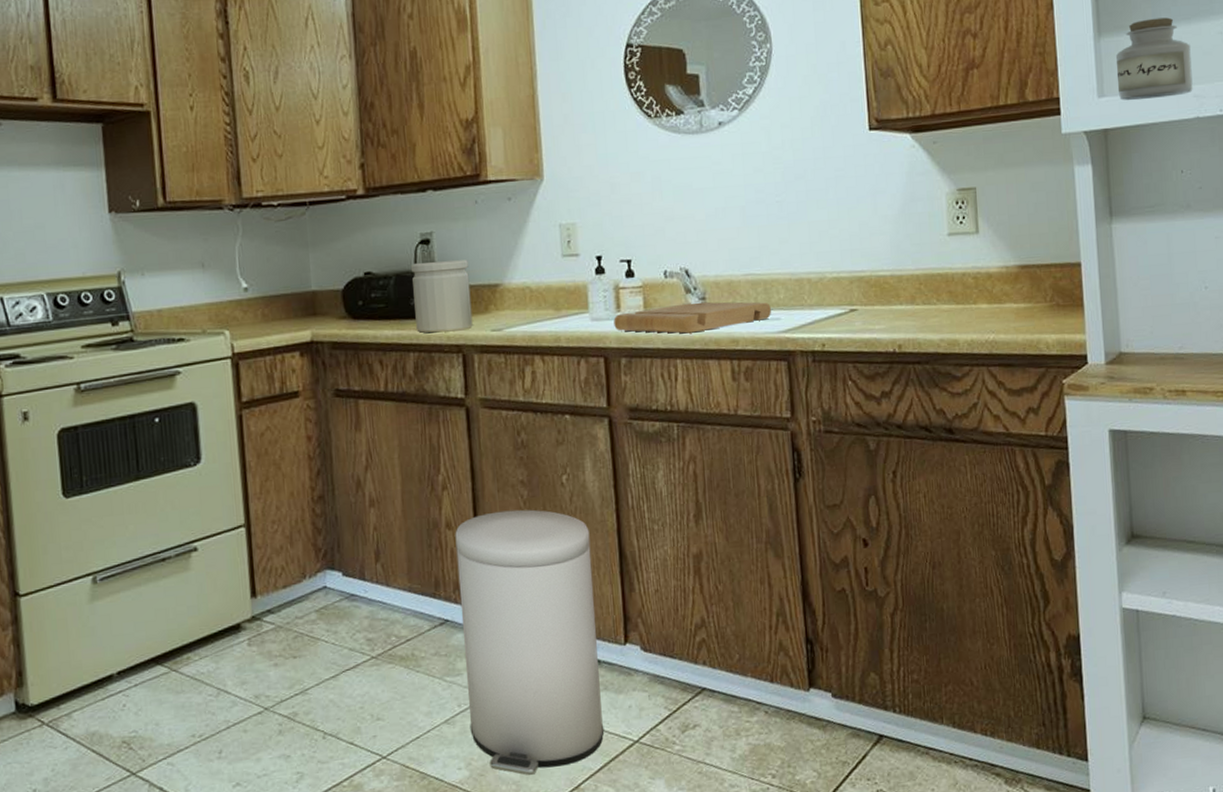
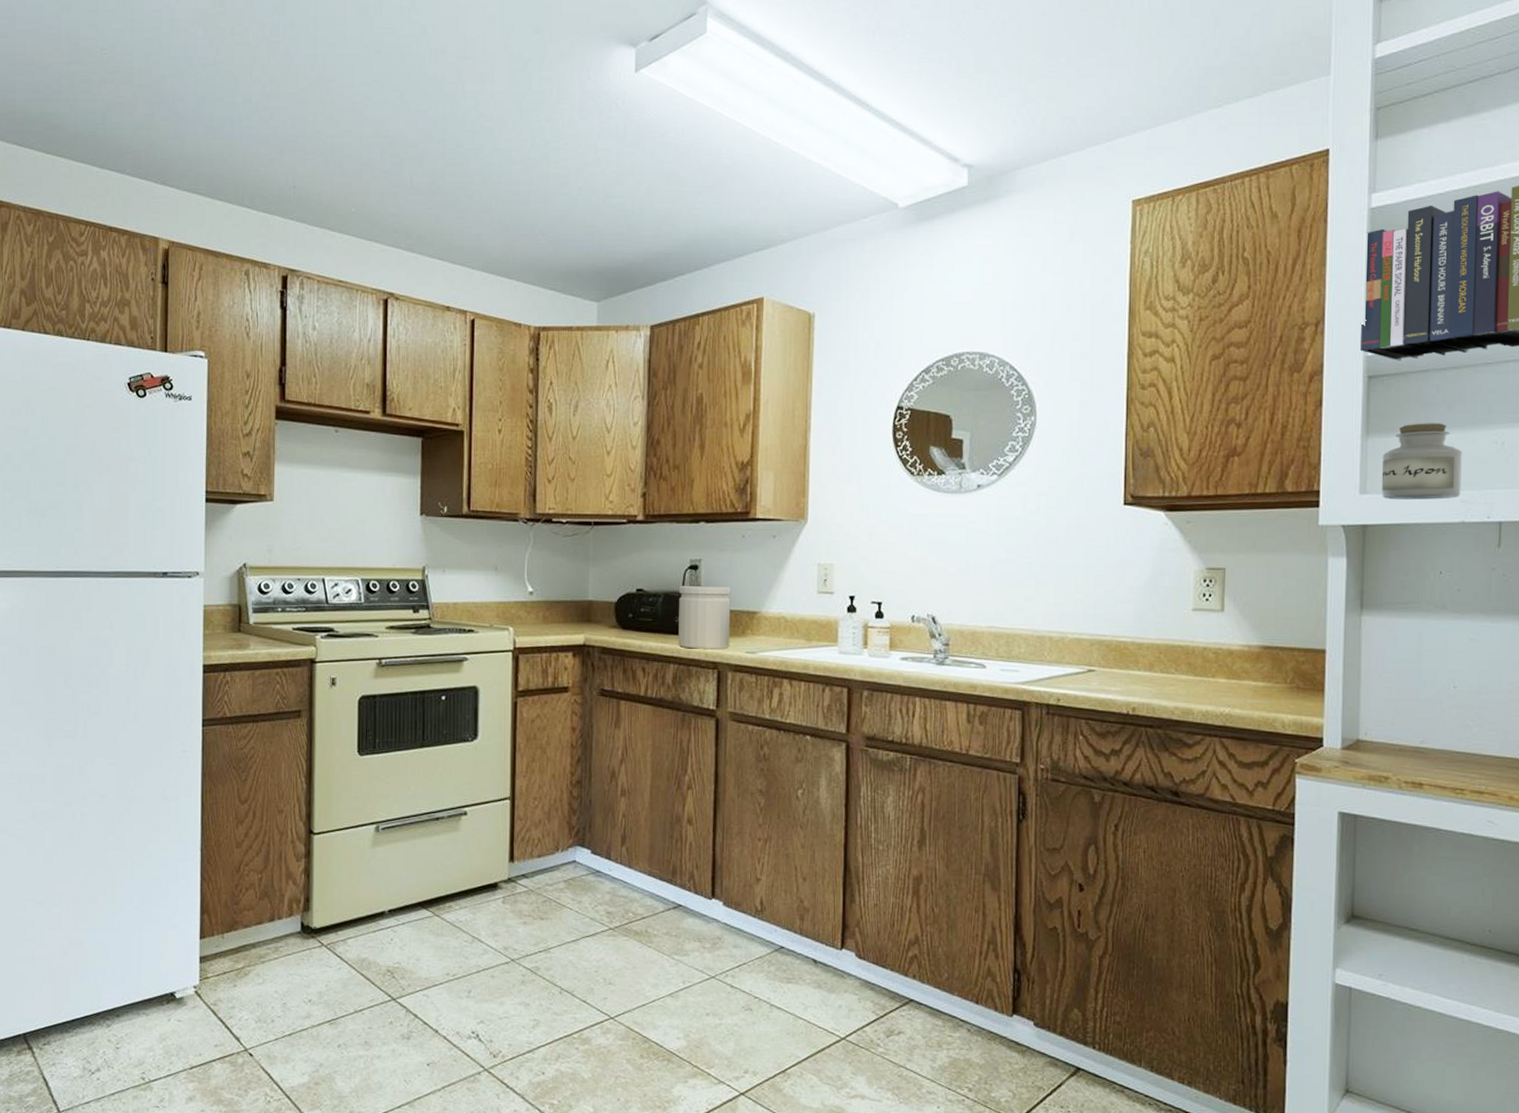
pedal bin: present [455,509,605,776] -> none [691,814,818,1055]
cutting board: present [614,301,771,334] -> none [860,647,1011,675]

